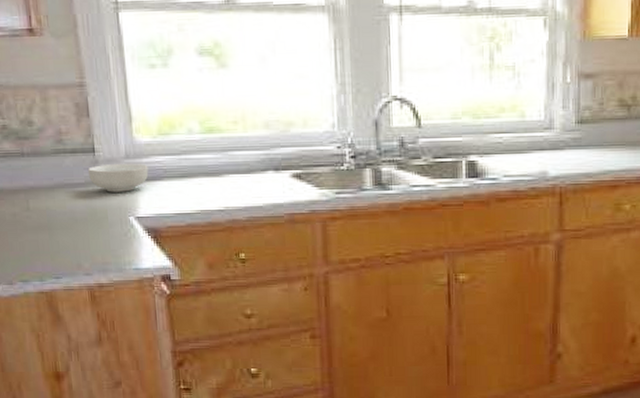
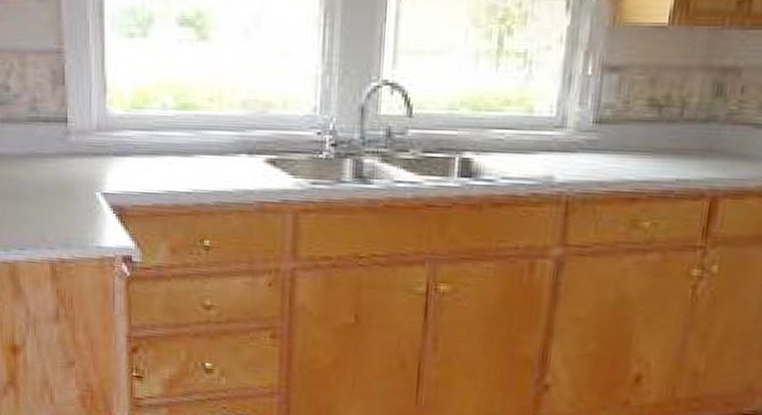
cereal bowl: present [87,163,149,192] -> none [59,135,119,166]

